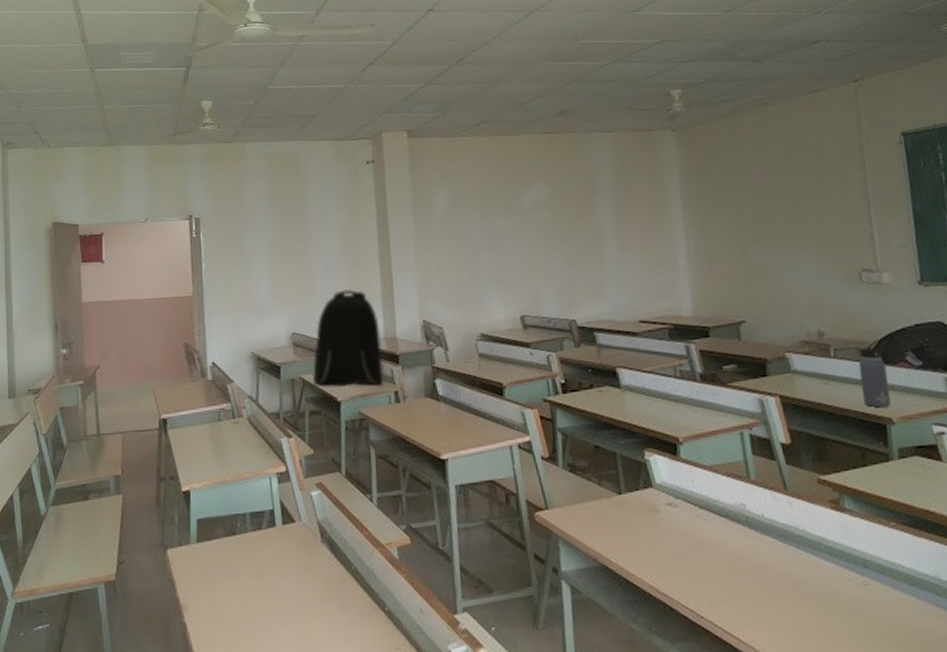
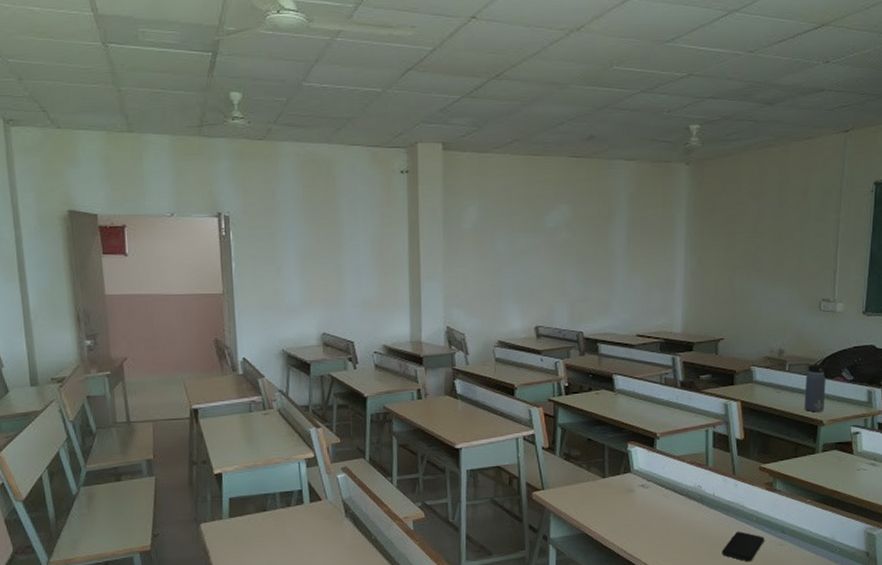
backpack: present [313,289,384,386] -> none [341,295,408,384]
mobile phone: none [785,565,842,608] -> present [721,531,765,562]

